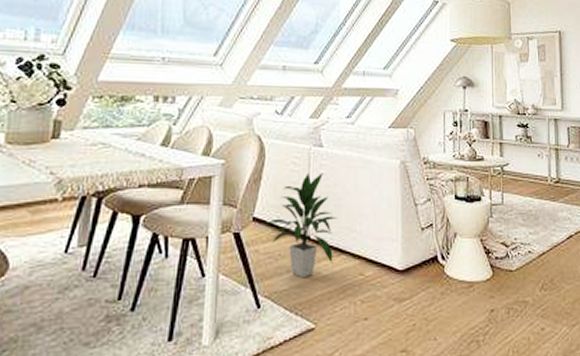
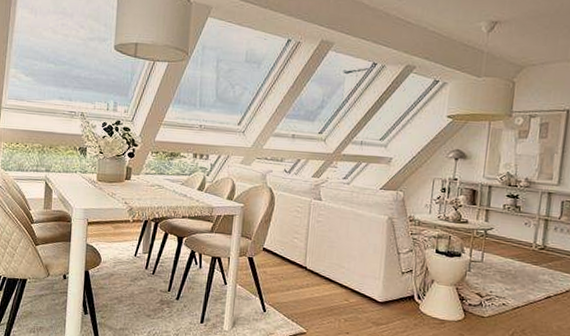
indoor plant: present [266,172,337,278] -> none [273,218,330,296]

